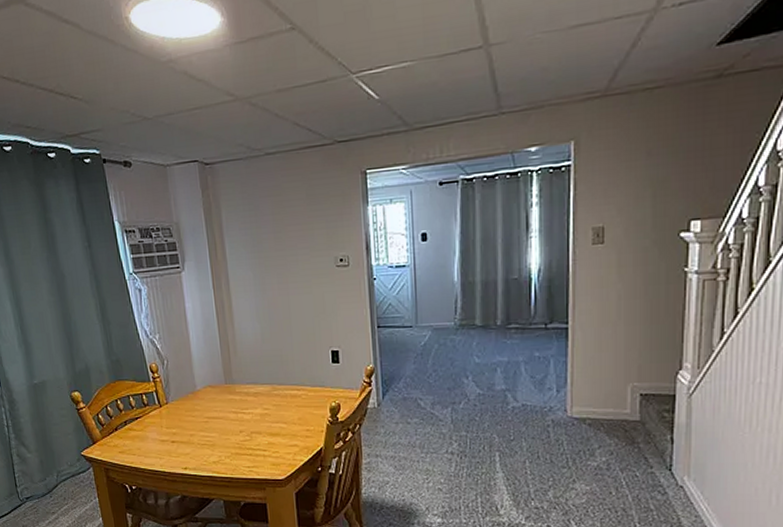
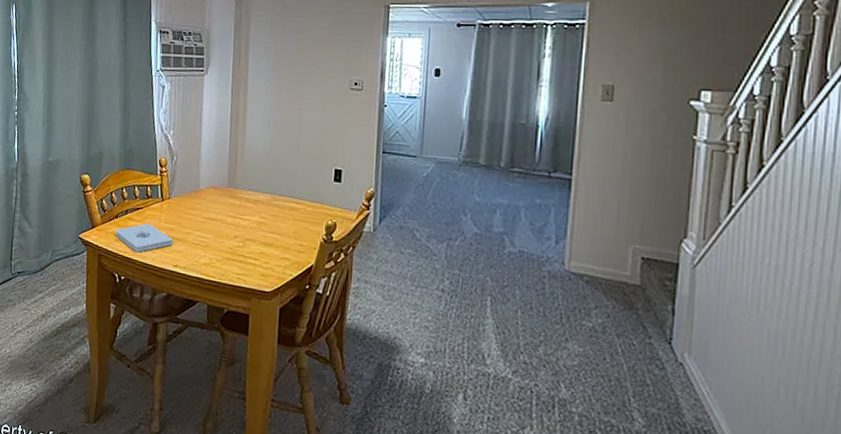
notepad: none [118,431,178,460] -> present [115,223,173,252]

